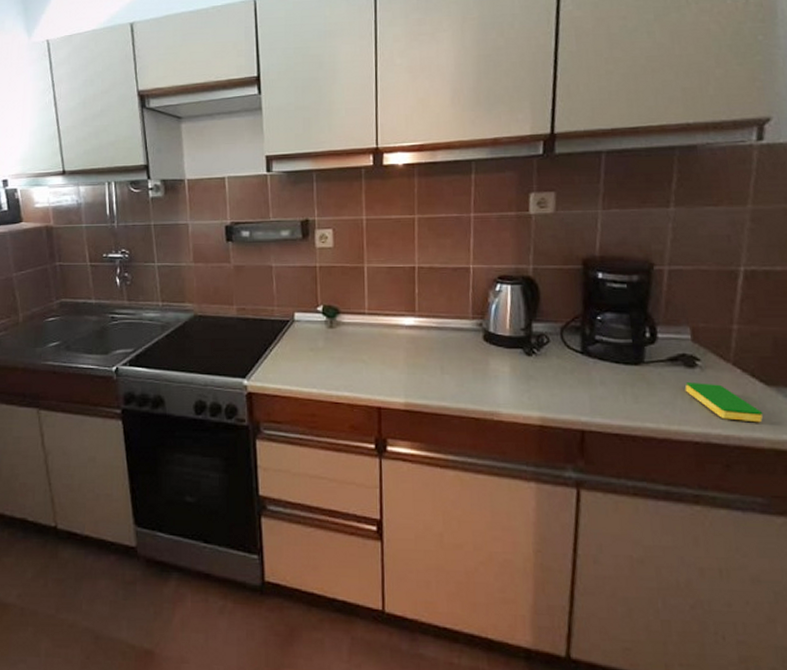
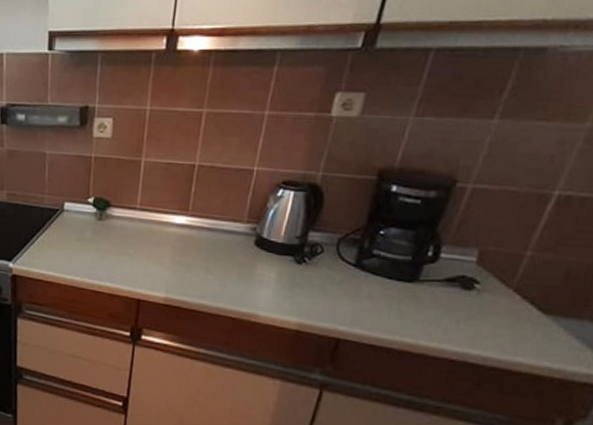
dish sponge: present [684,383,763,423] -> none [454,304,531,349]

